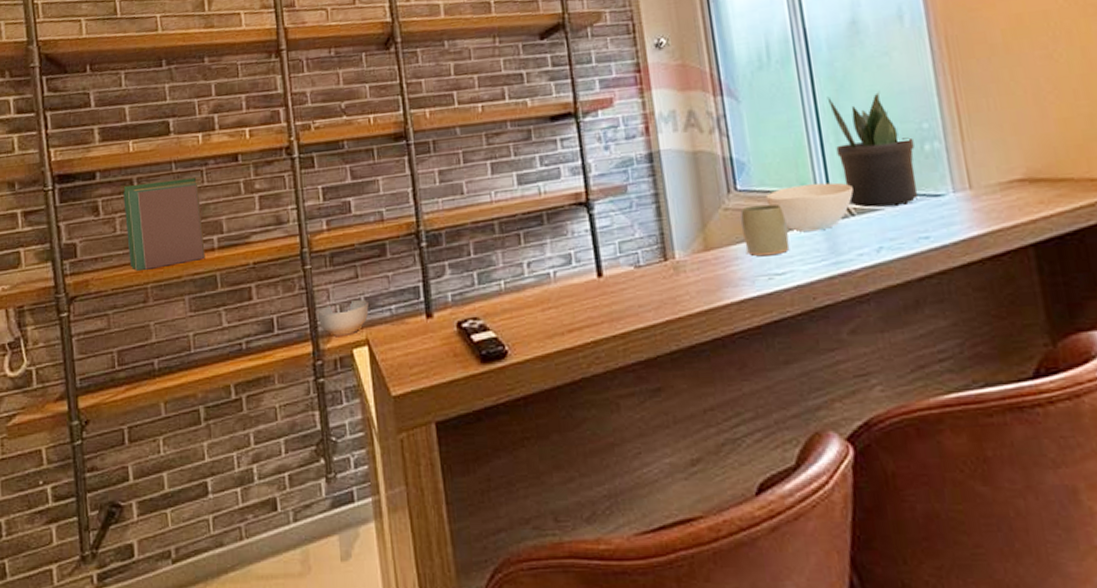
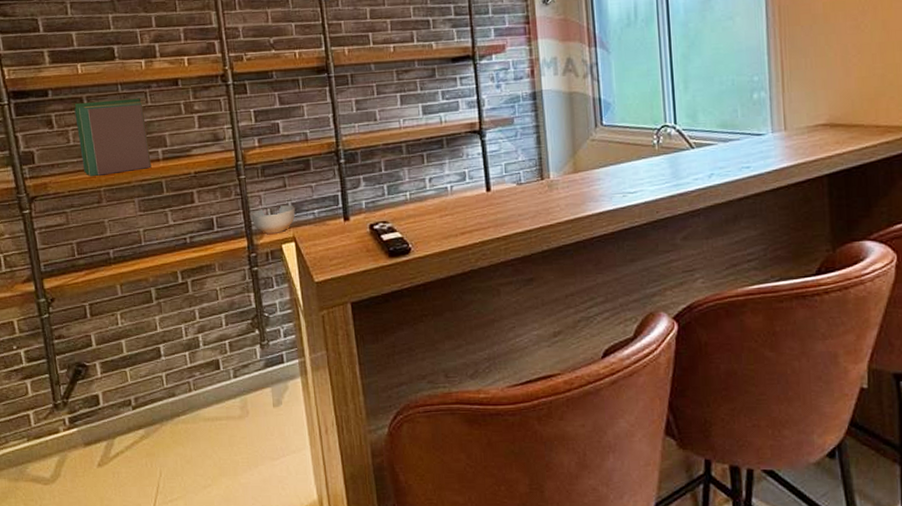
mug: present [740,203,790,257] -> none [603,137,641,179]
bowl: present [765,182,854,233] -> none [625,121,695,161]
planter: present [827,92,918,208] -> none [680,50,746,143]

